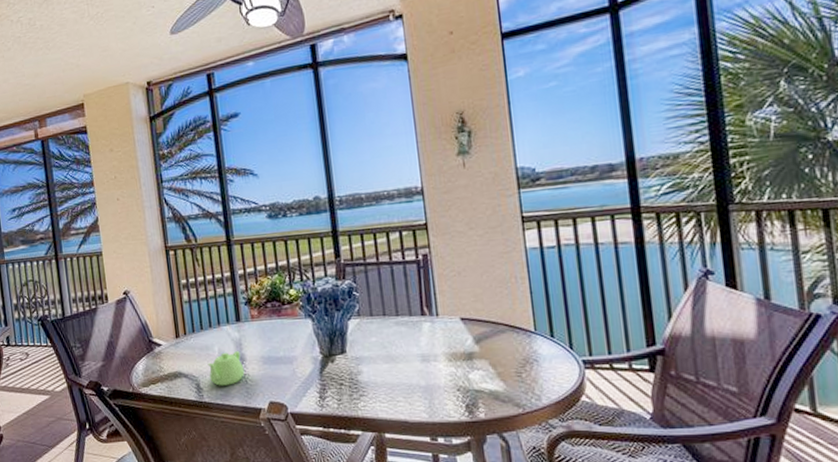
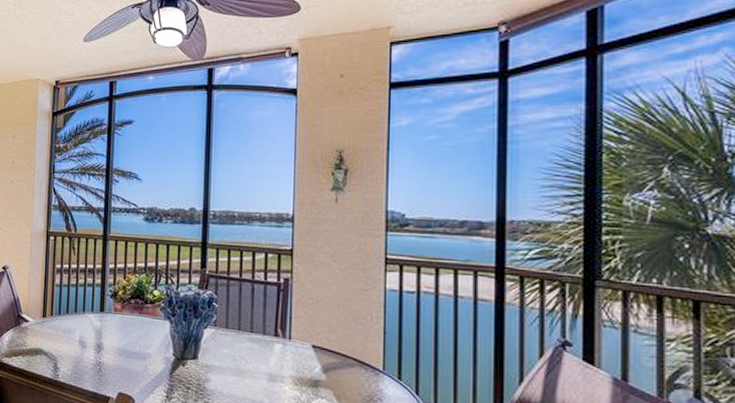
teapot: present [207,351,245,386] -> none [67,338,101,370]

